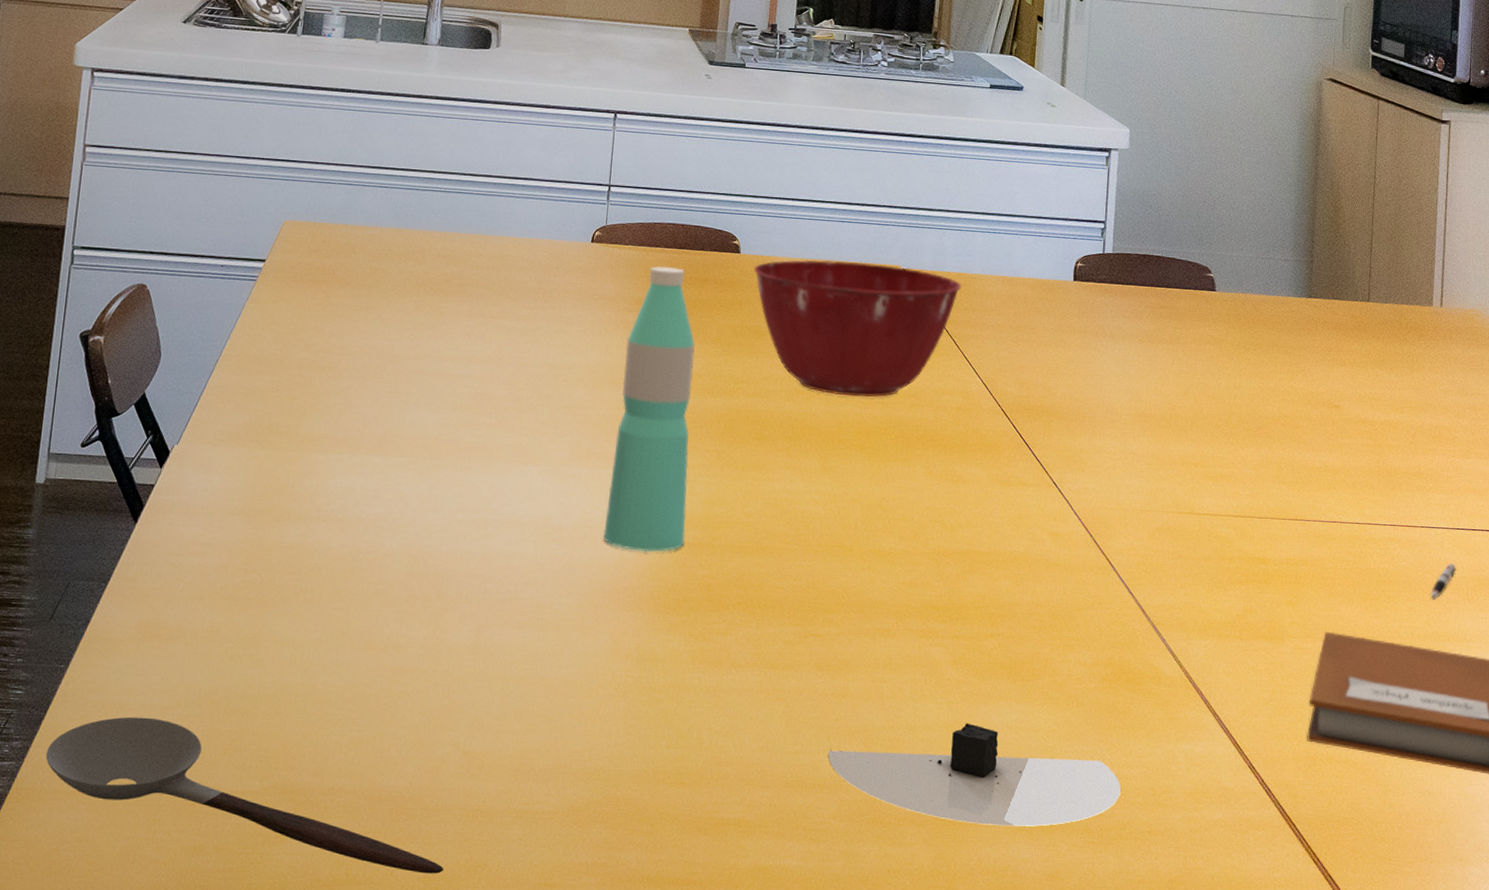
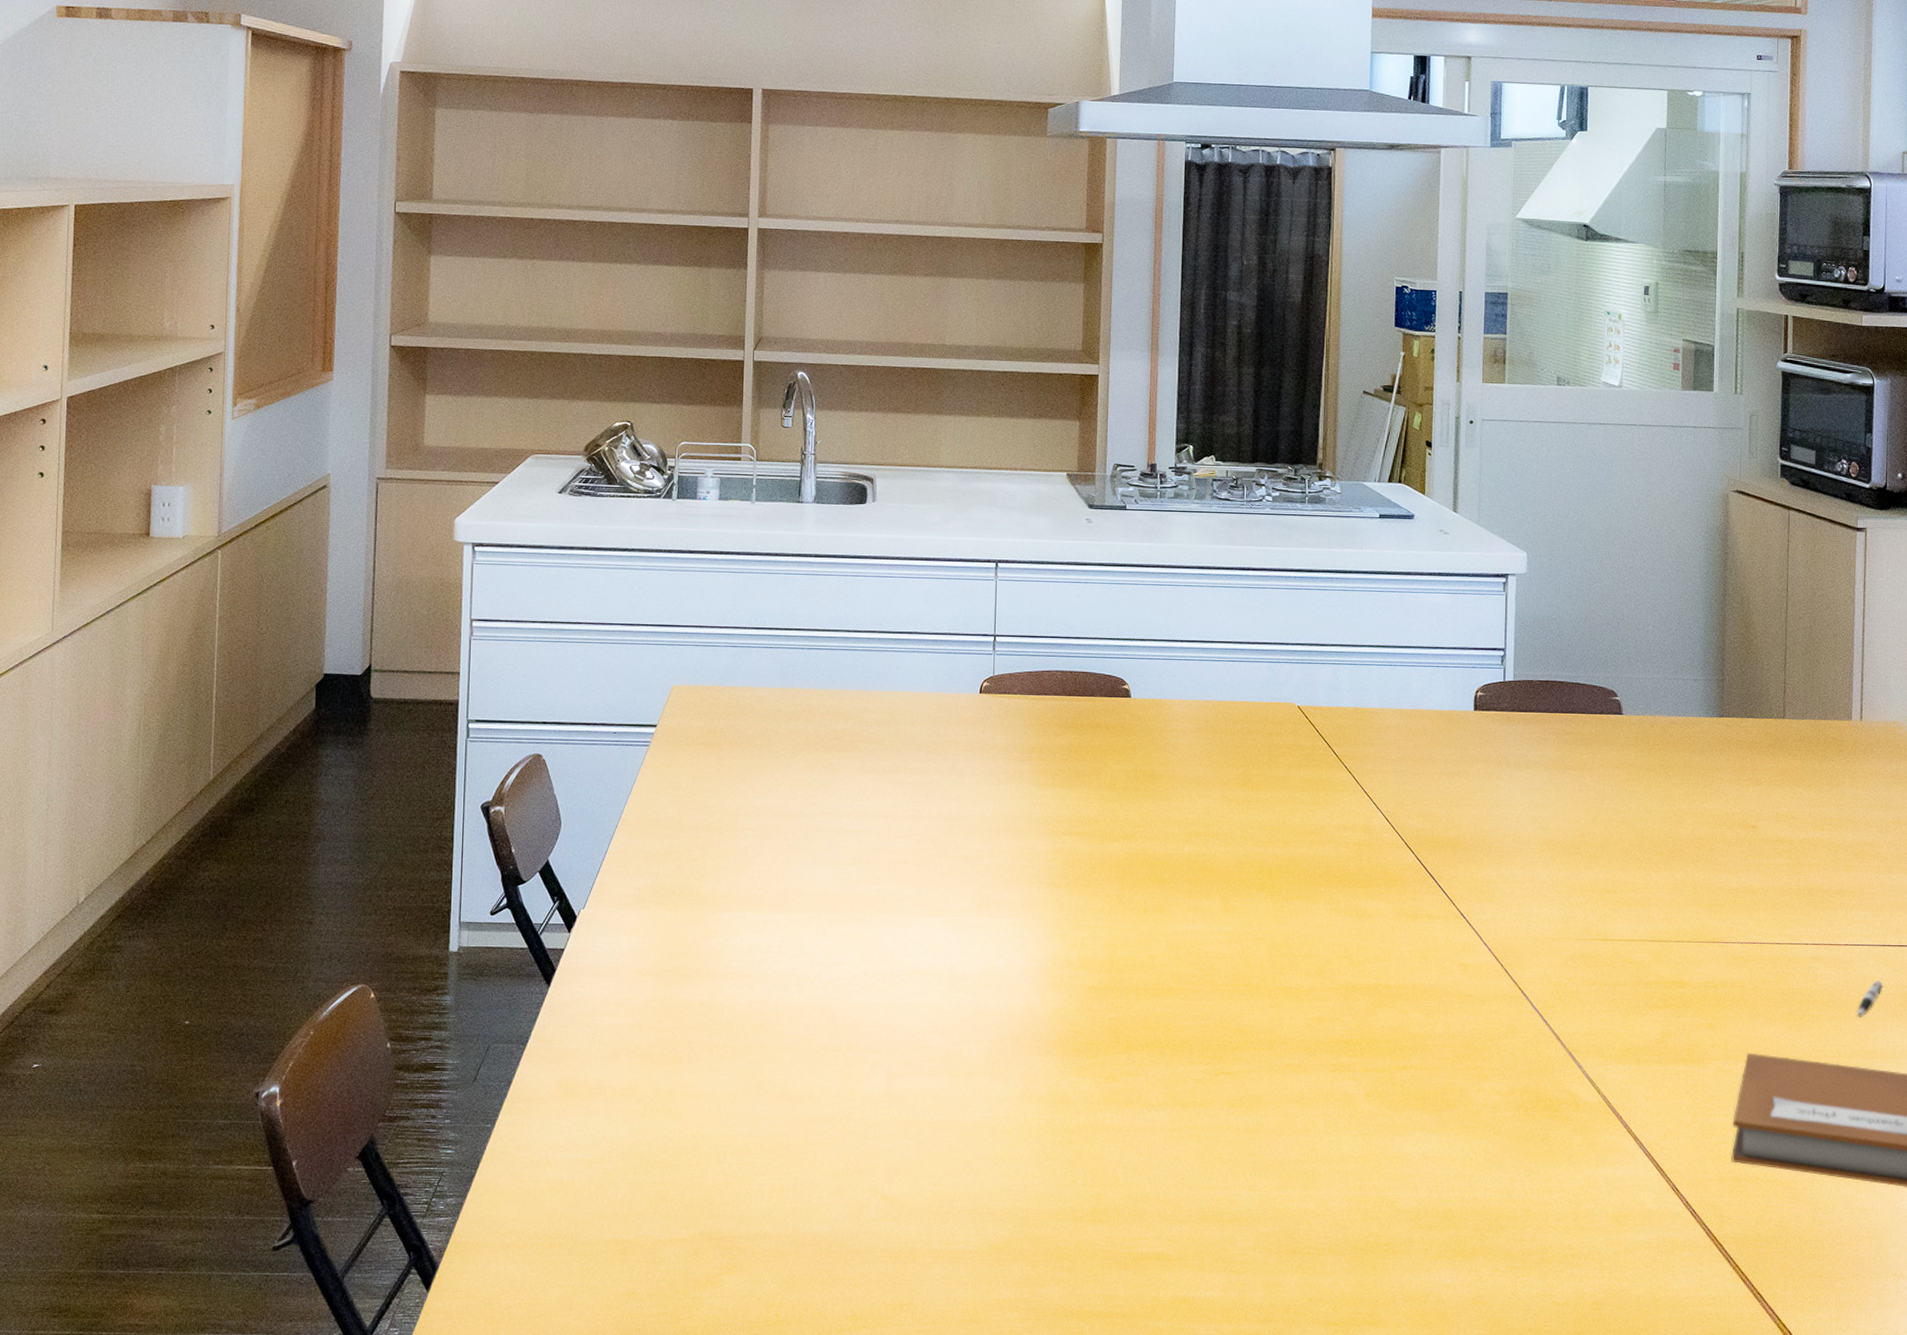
spoon: present [45,716,444,874] -> none [479,1172,870,1313]
water bottle: present [603,266,695,552] -> none [1008,714,1090,998]
mixing bowl: present [753,259,963,398] -> none [1145,700,1360,836]
plate: present [828,723,1121,827] -> none [1244,1154,1542,1253]

